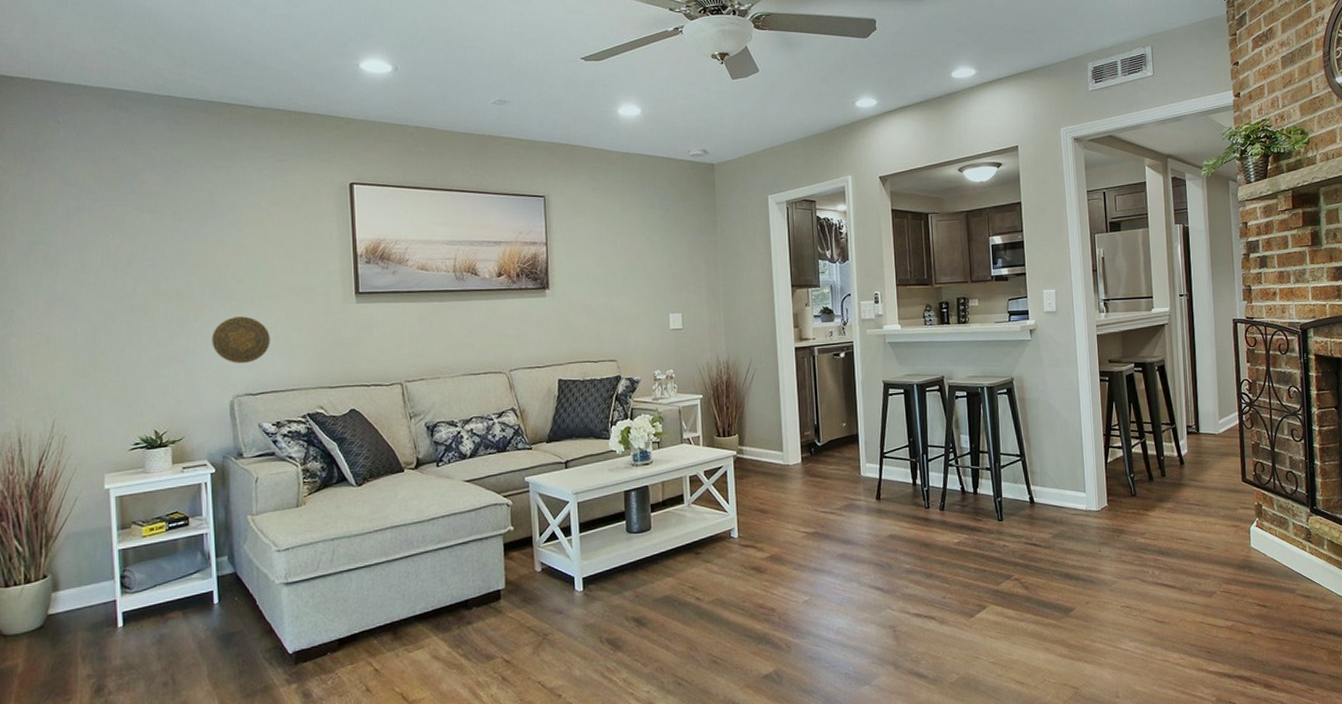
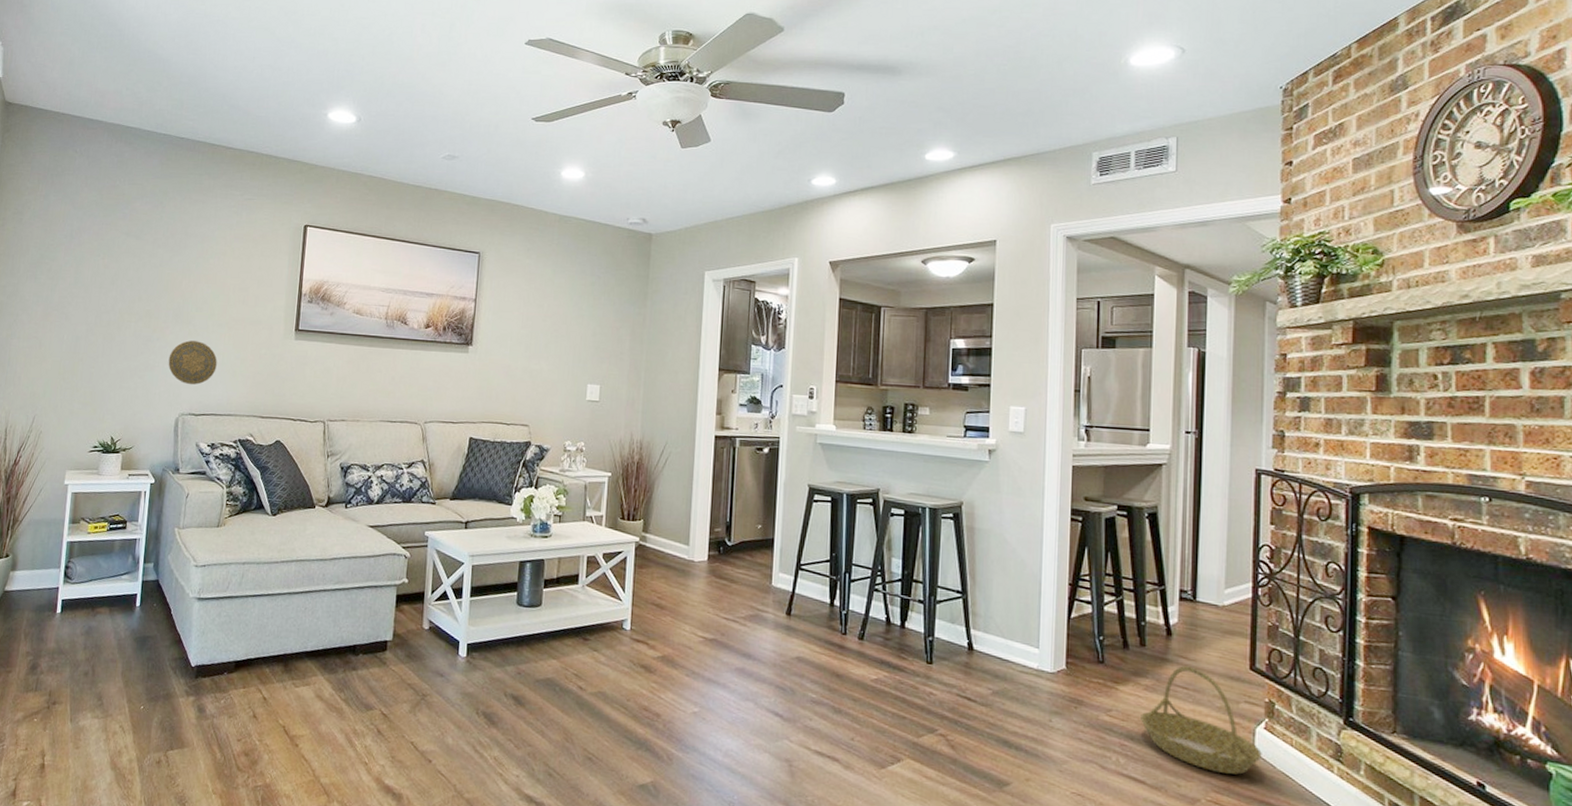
basket: none [1167,487,1256,568] -> present [1141,666,1262,775]

